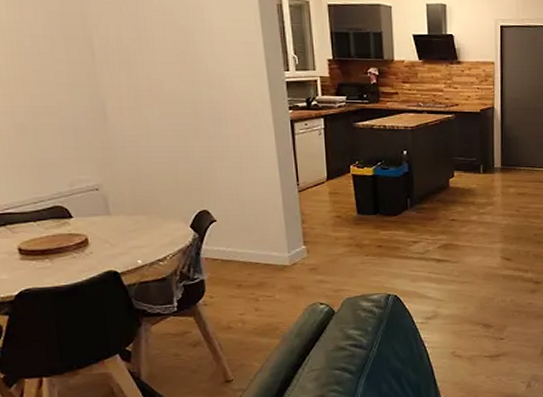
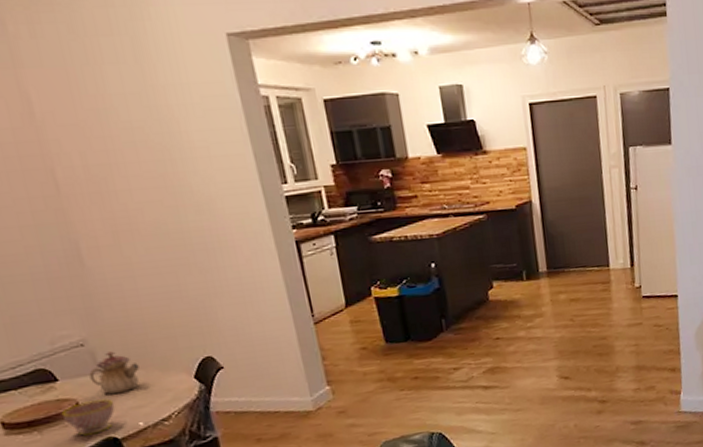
teacup: none [71,237,119,267] -> present [61,398,115,436]
teapot: none [100,197,144,234] -> present [89,351,140,395]

